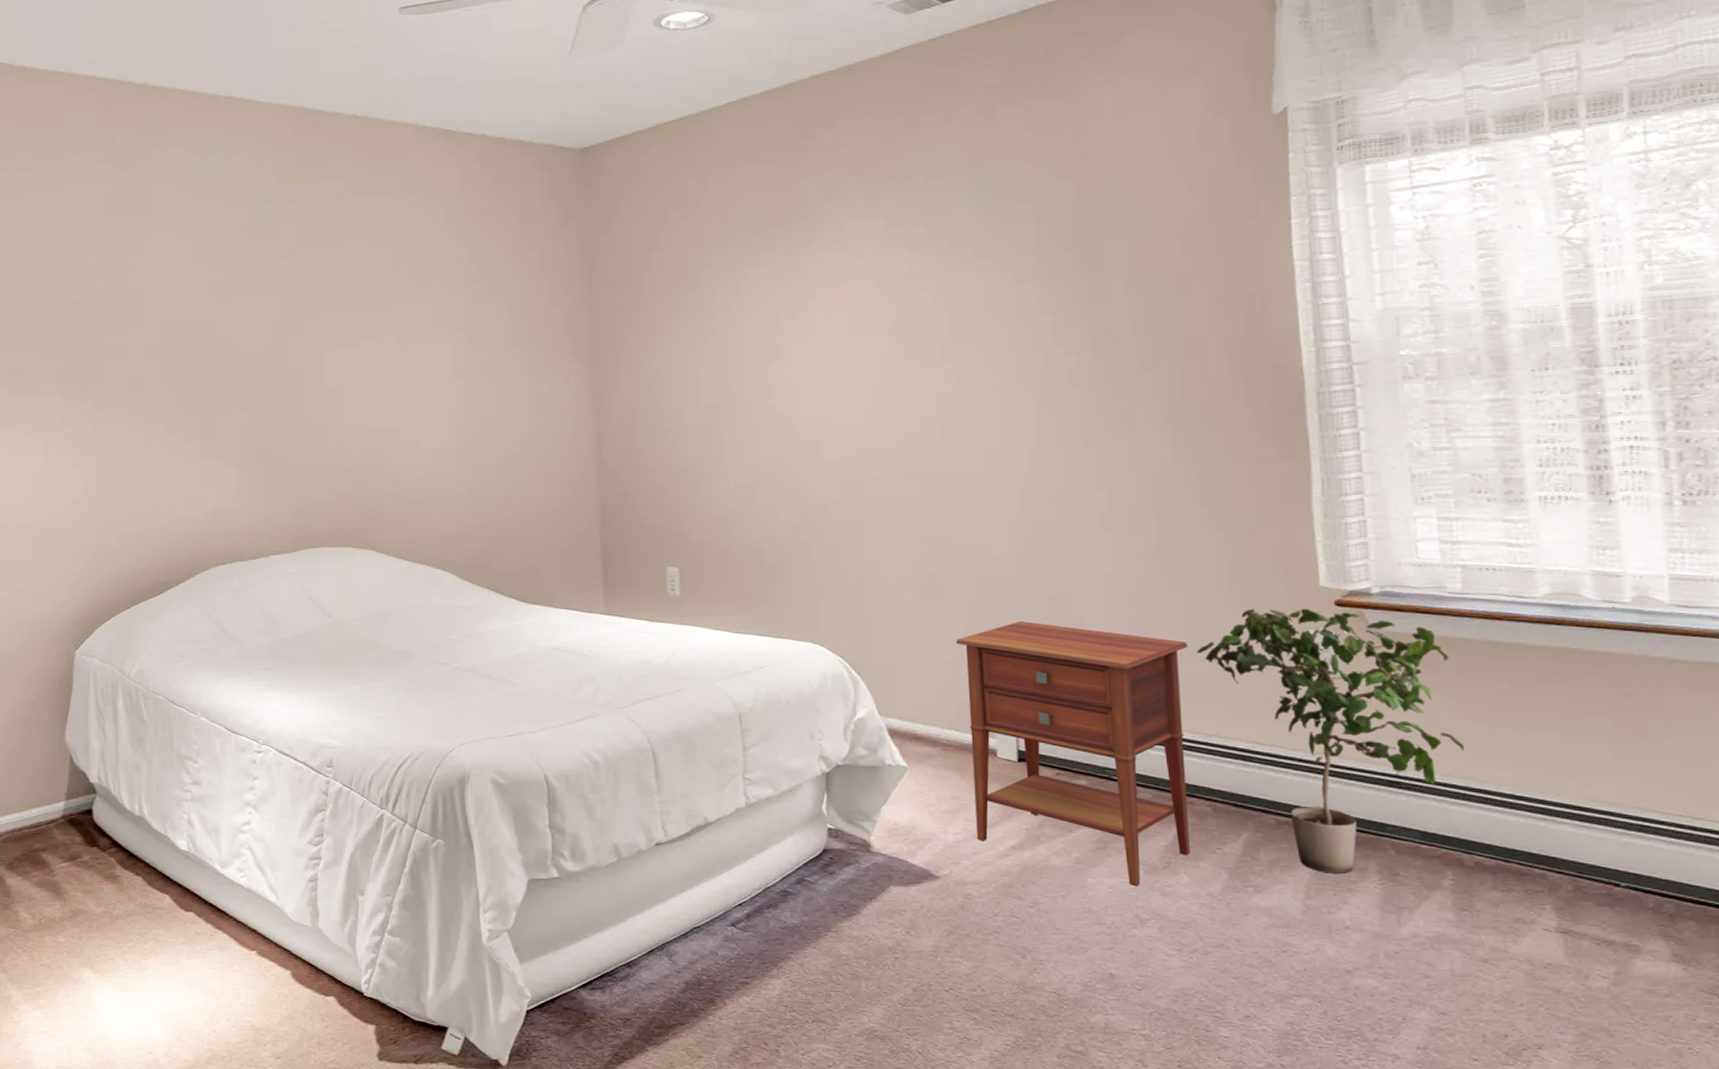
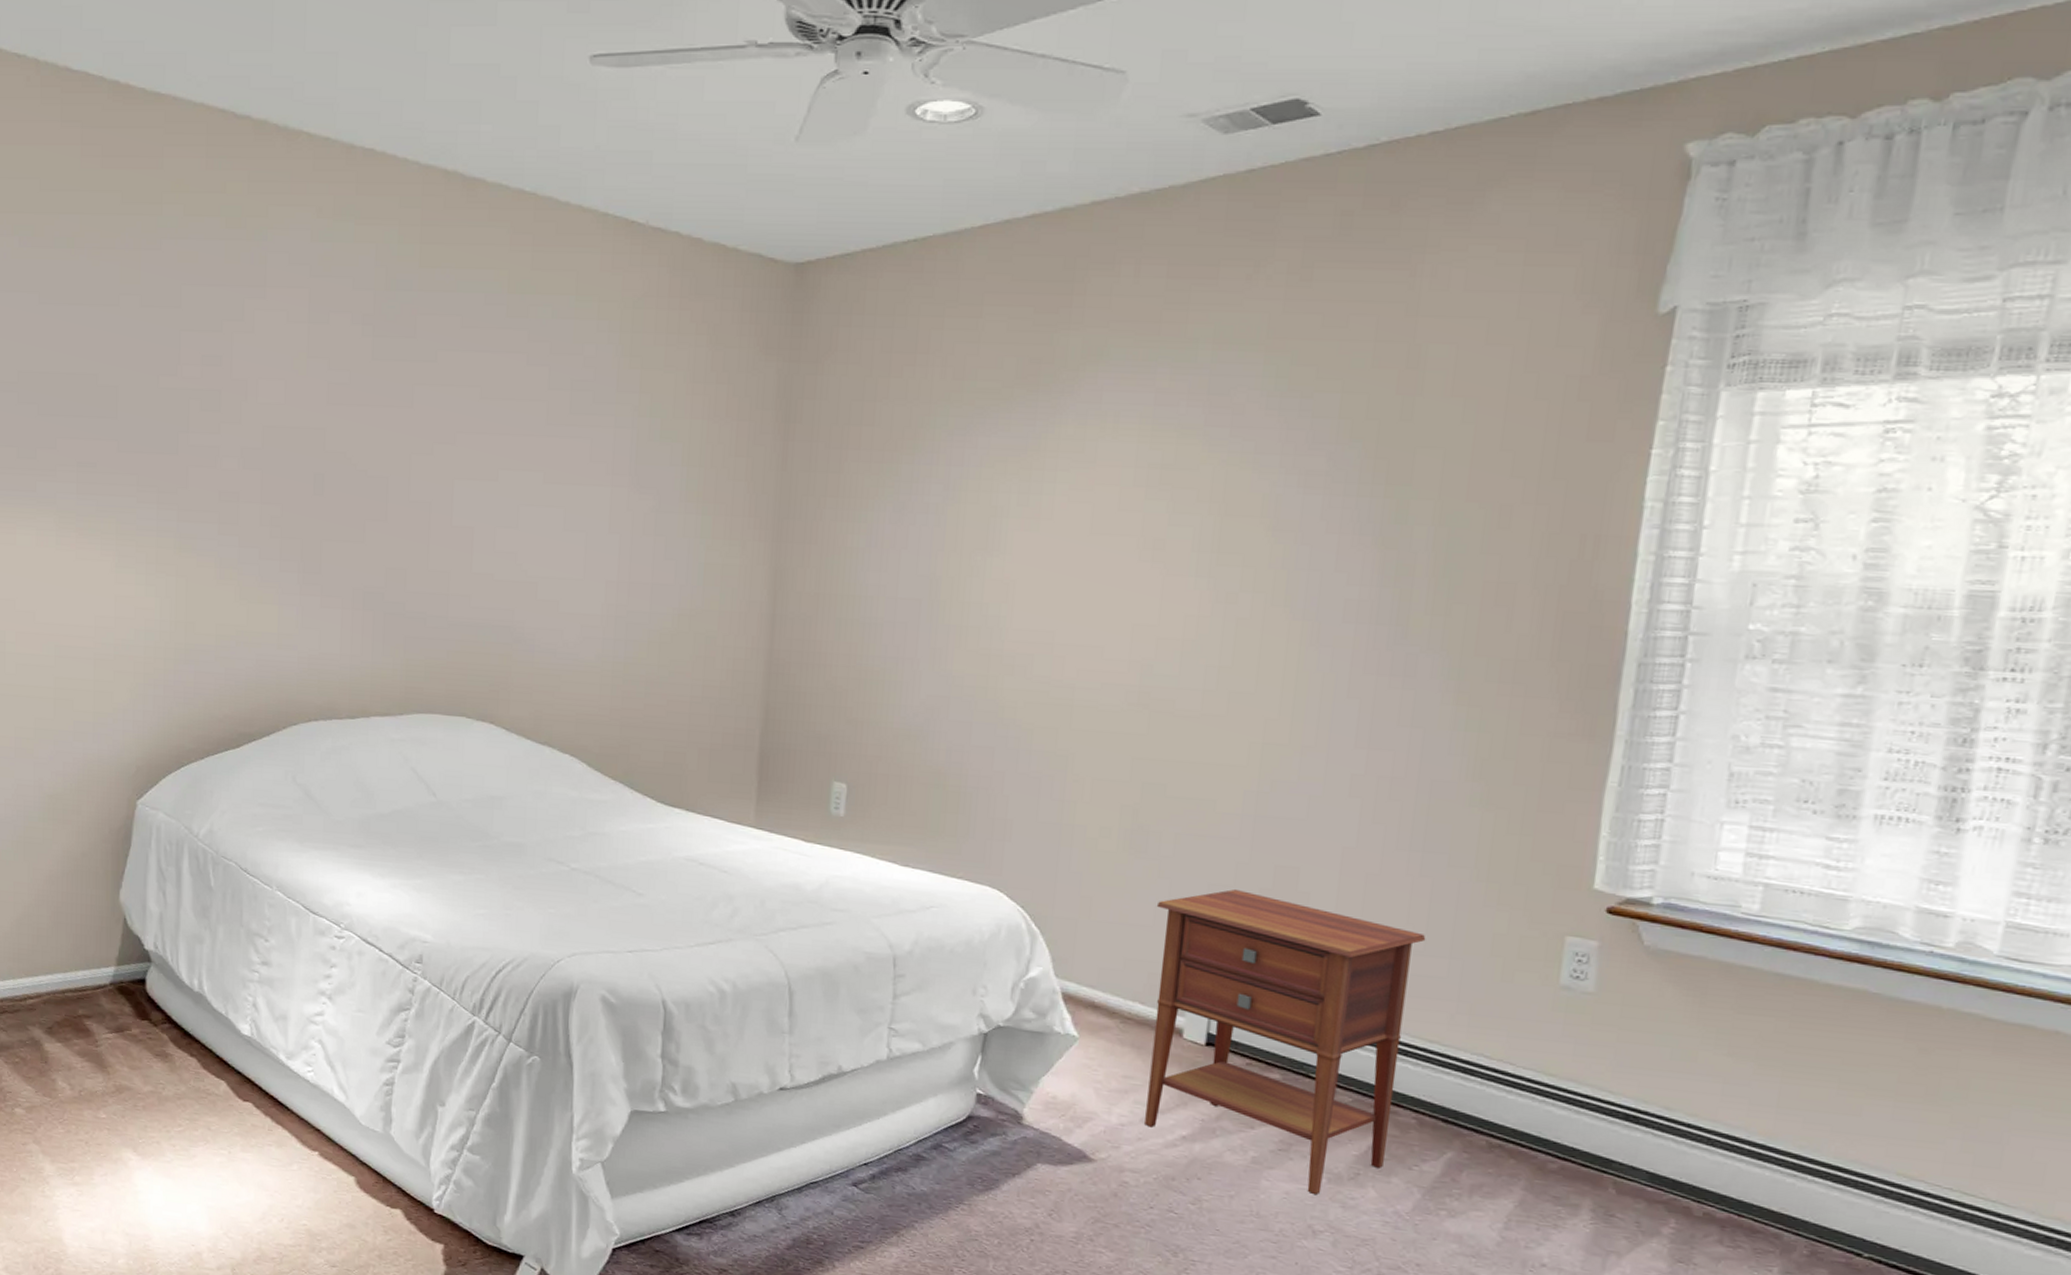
potted plant: present [1196,608,1465,873] -> none [1433,905,1727,1208]

